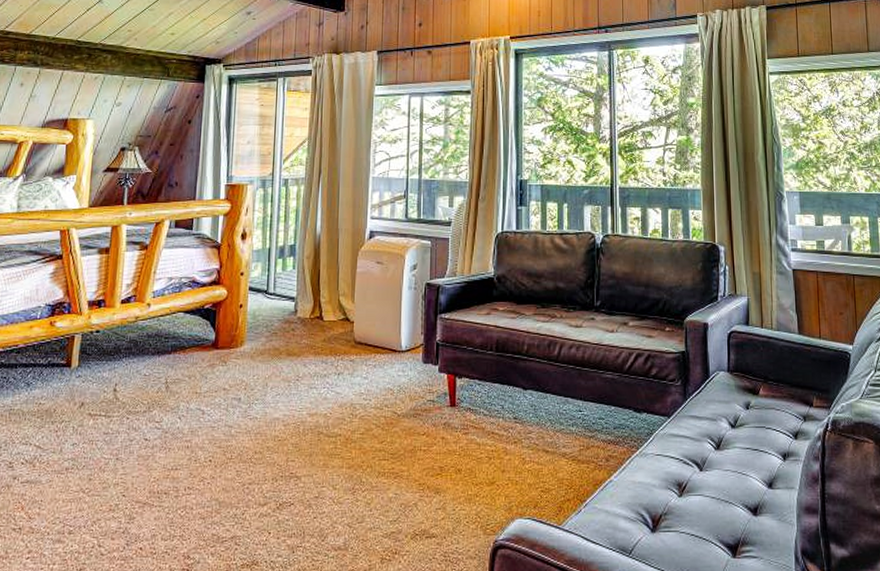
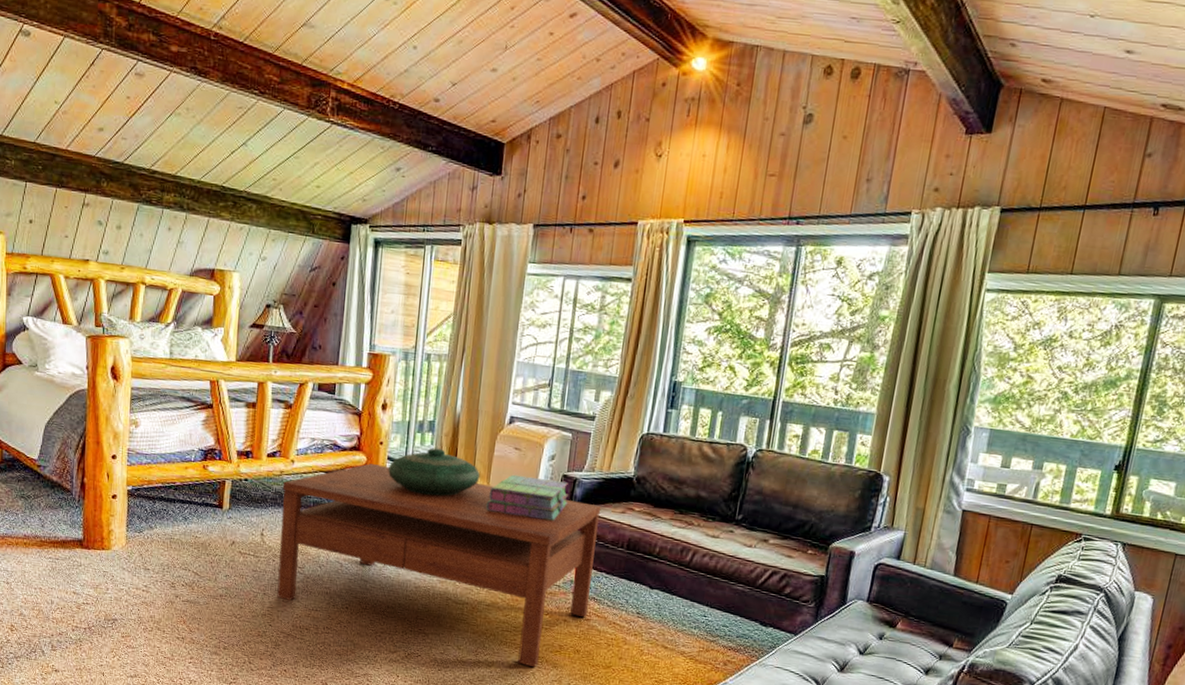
coffee table: none [131,297,467,497] -> present [277,463,602,668]
decorative bowl: none [249,272,345,322] -> present [388,448,480,496]
stack of books: none [352,289,434,332] -> present [486,474,568,521]

